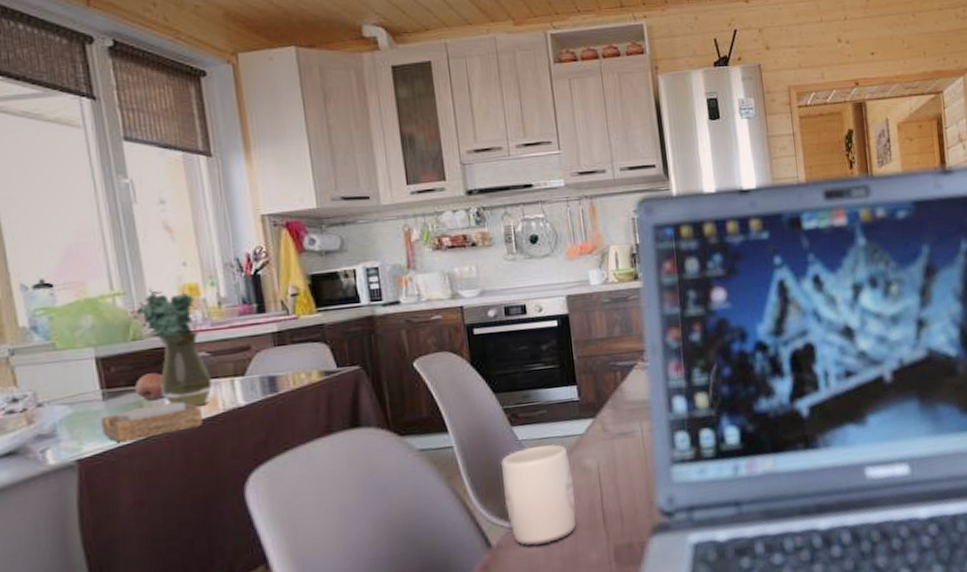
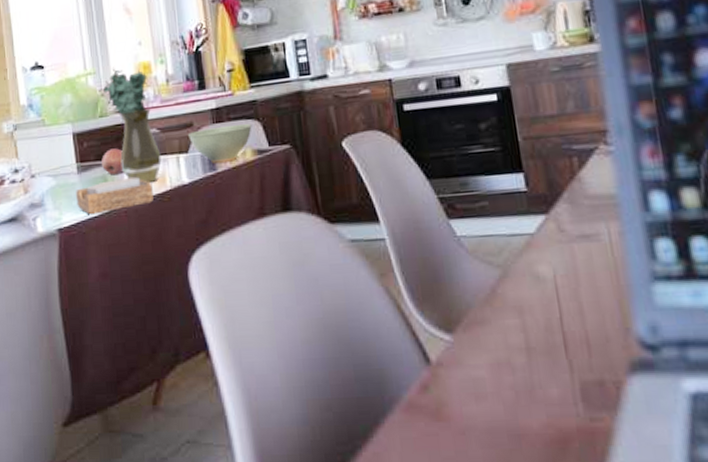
bowl: none [244,346,319,387] -> present [187,123,252,165]
mug: present [500,443,577,546] -> none [437,243,530,368]

